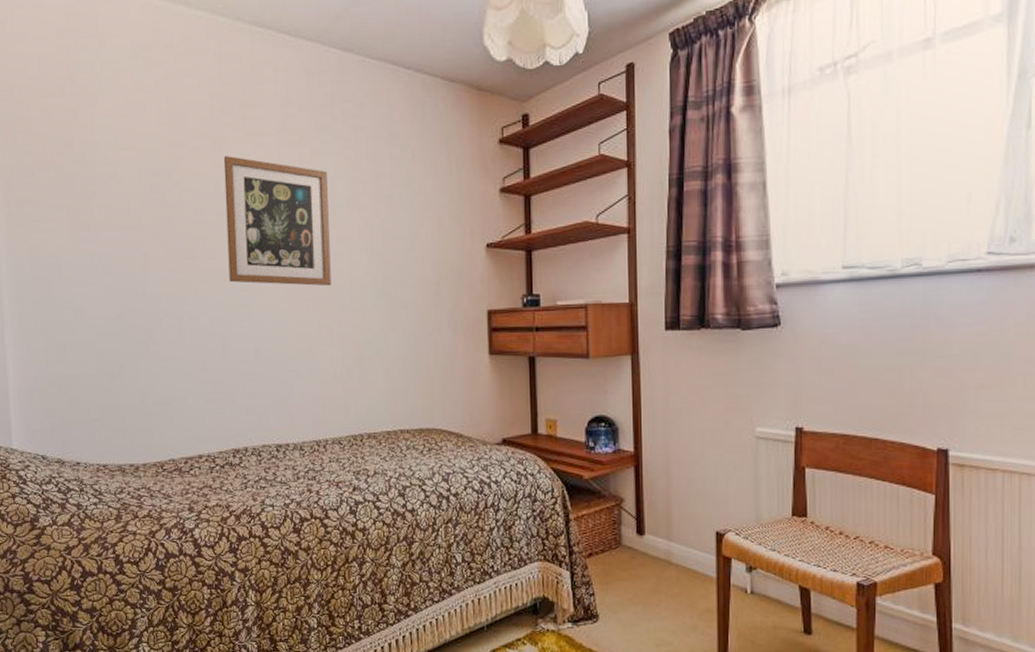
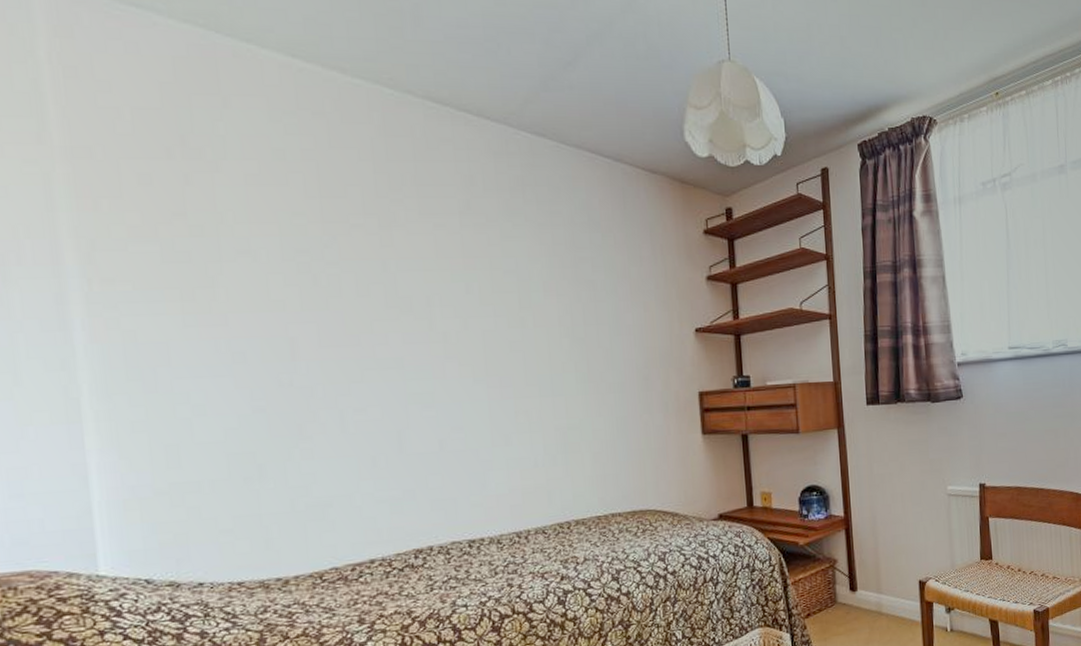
wall art: present [223,156,332,286] -> none [393,235,529,372]

